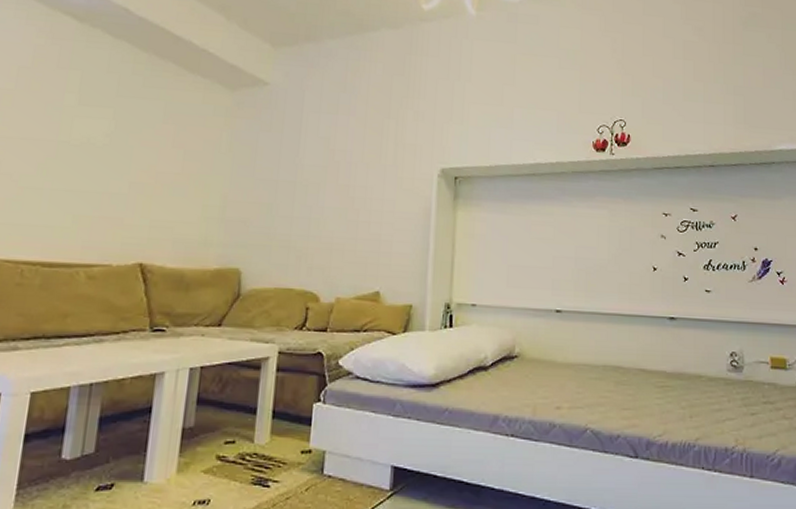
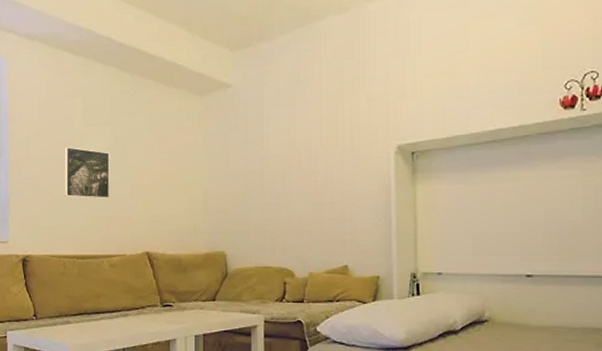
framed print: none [36,126,108,195] -> present [64,146,110,199]

